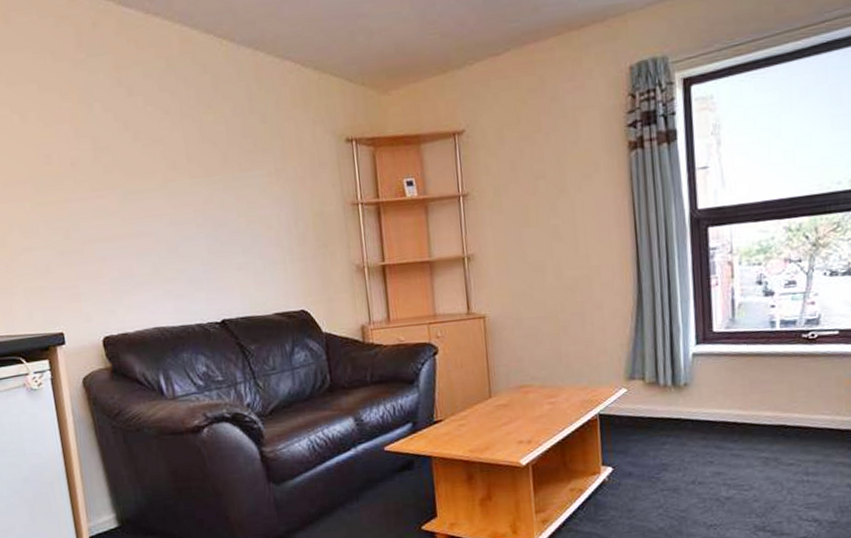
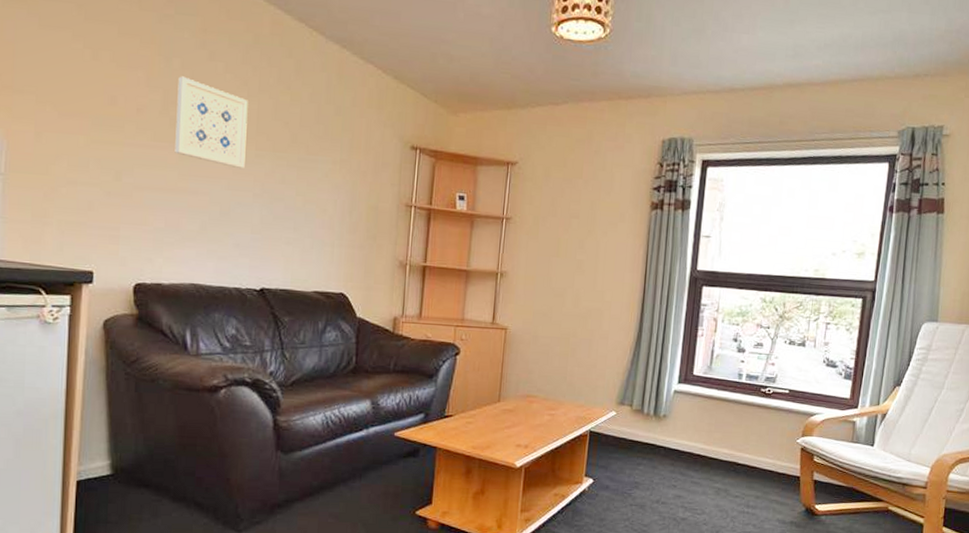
wall art: none [102,119,183,202] -> present [175,76,248,168]

